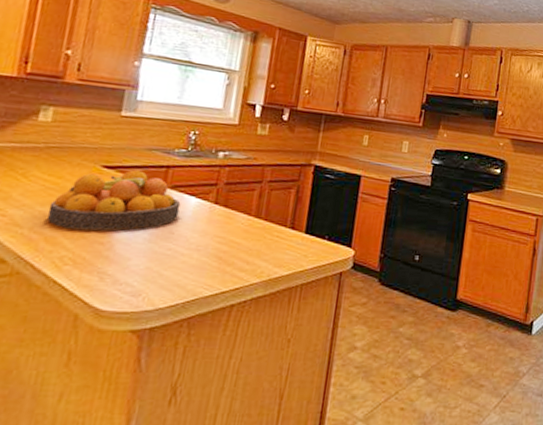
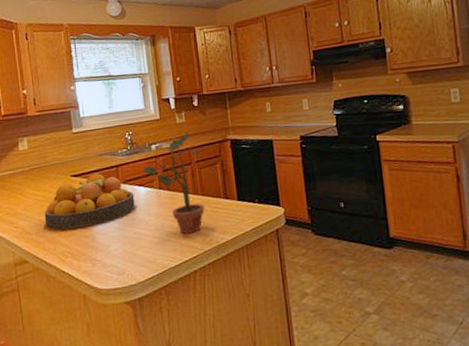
potted plant: none [200,147,276,261] -> present [143,133,205,234]

